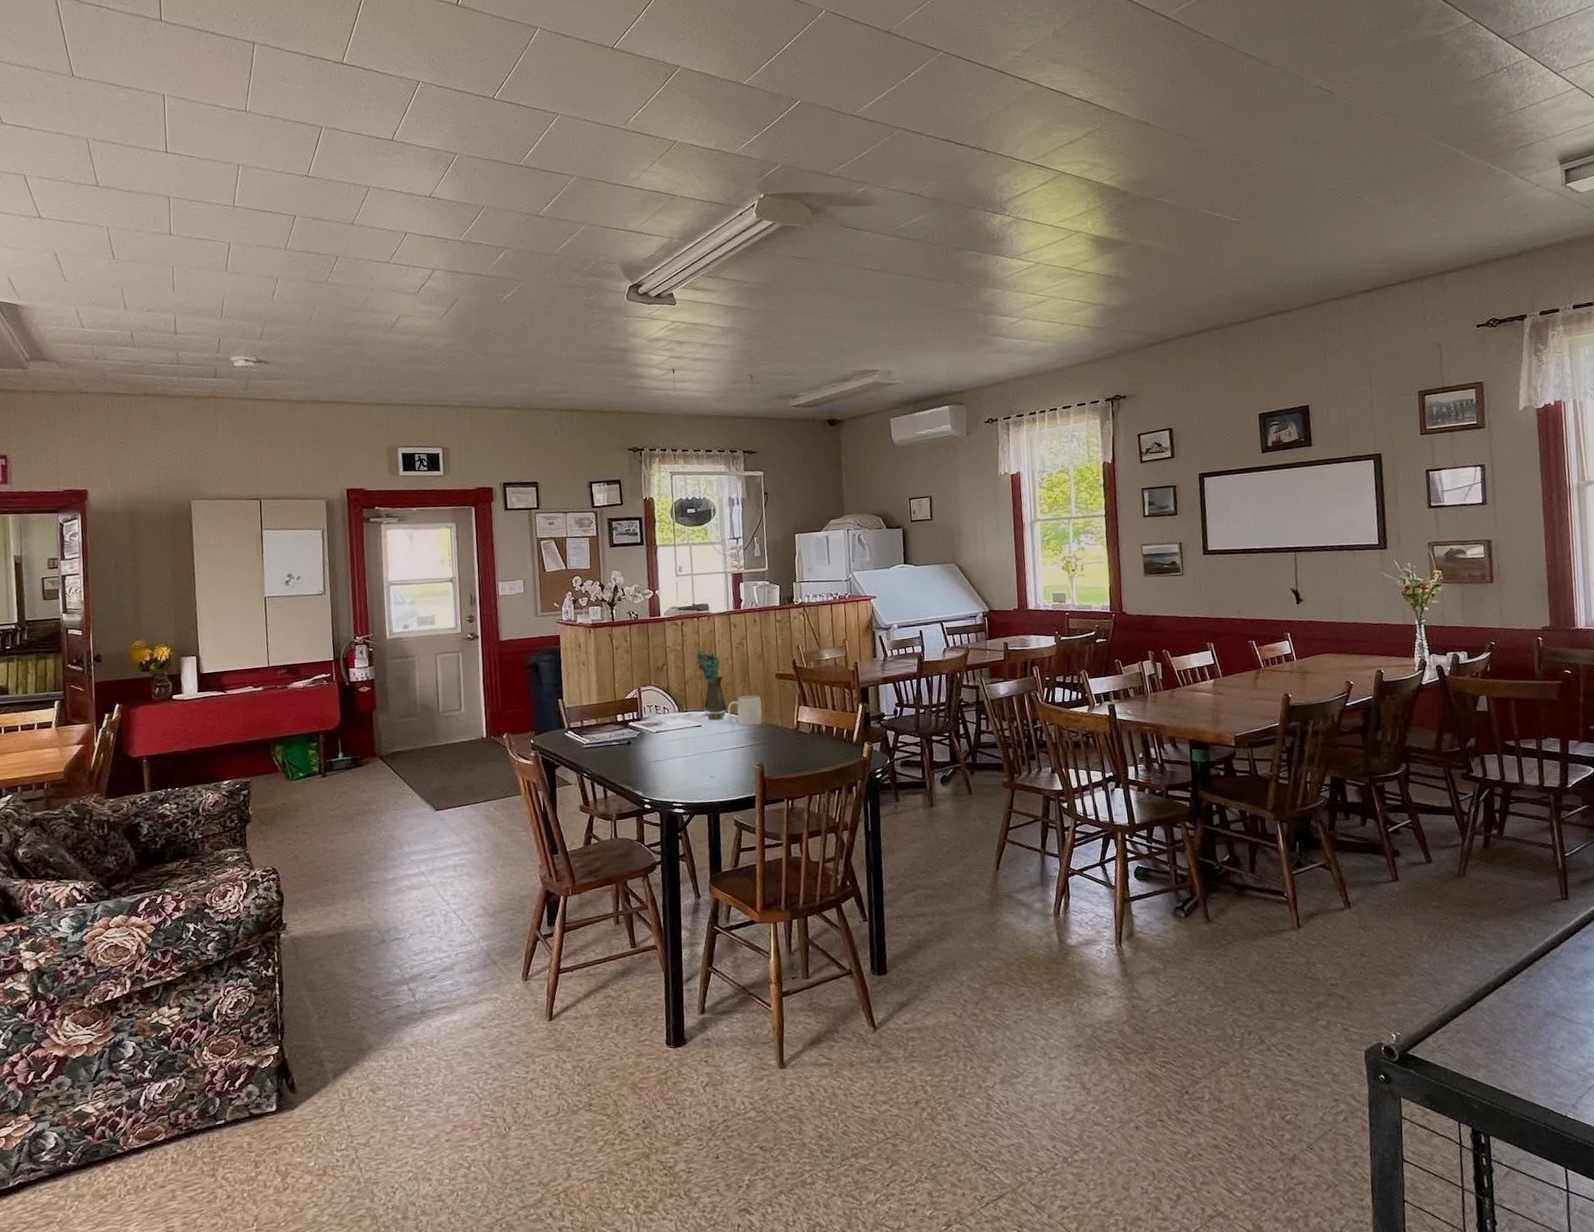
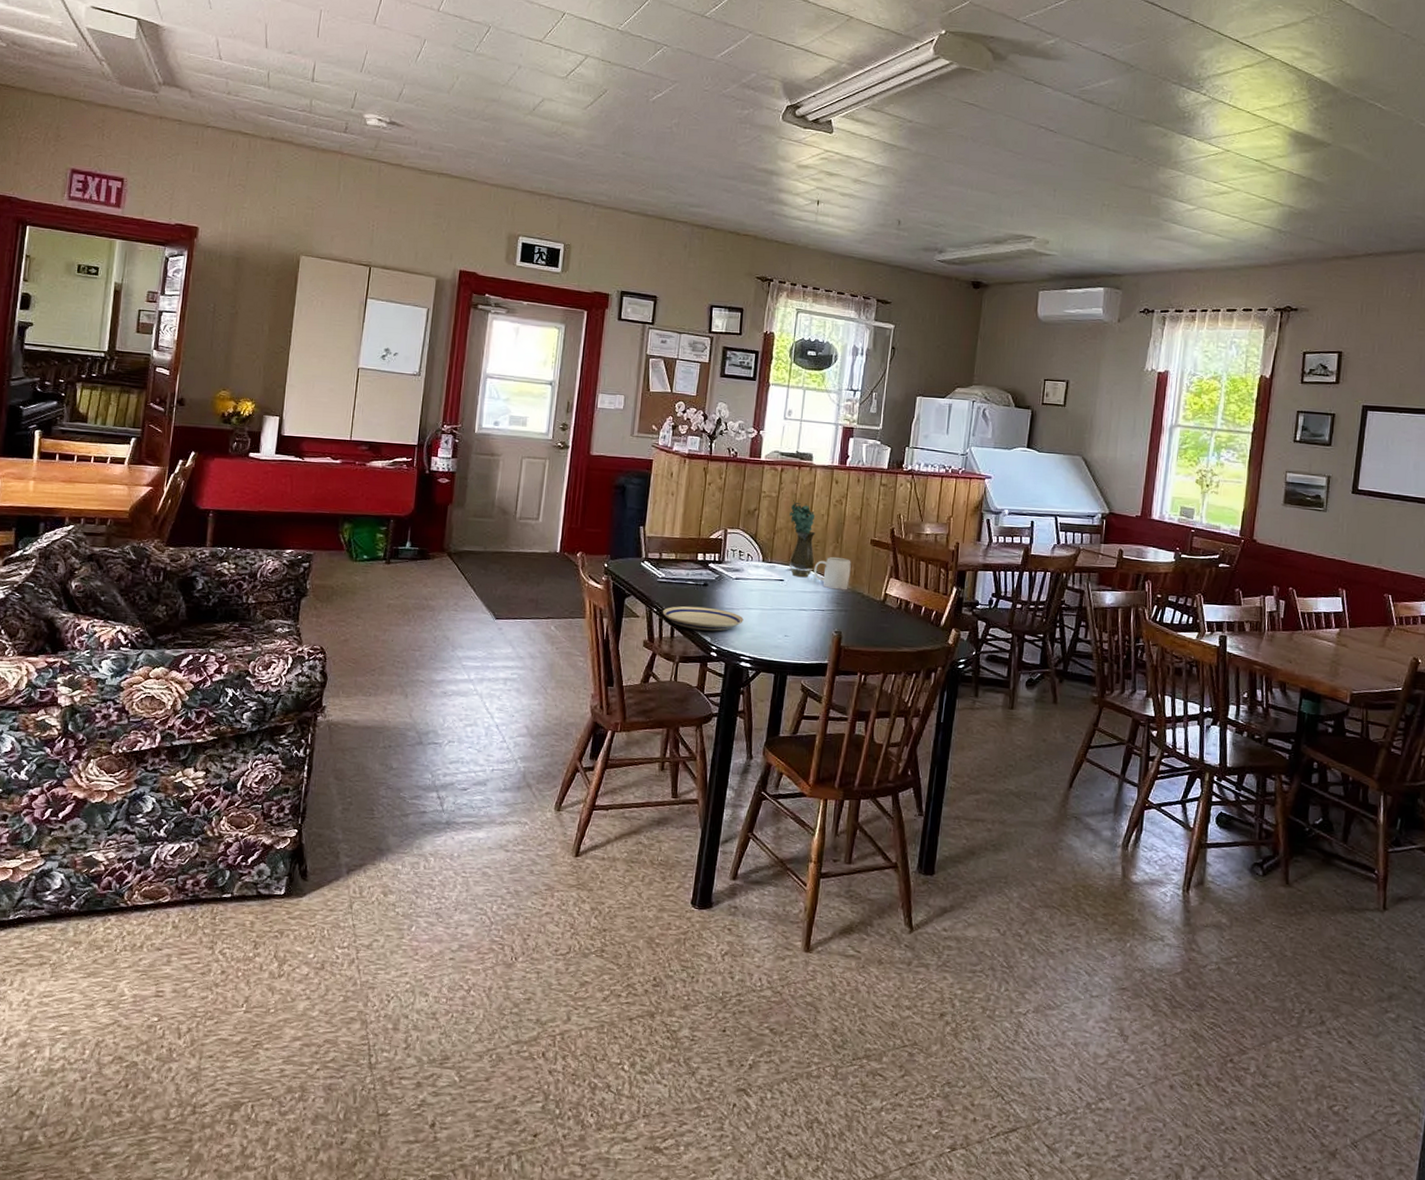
plate: none [592,763,670,787] -> present [662,606,744,632]

